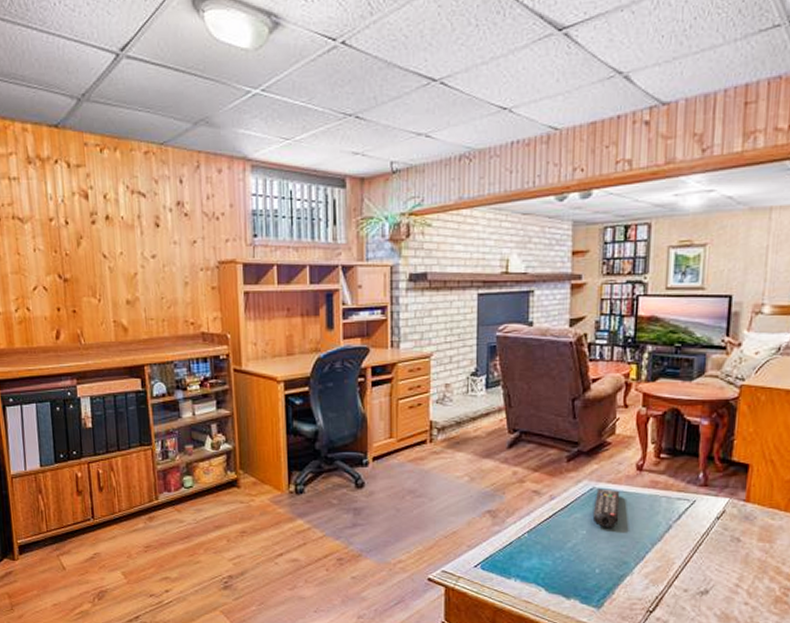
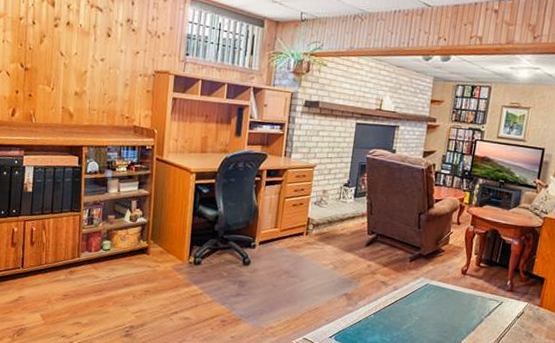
remote control: present [592,488,620,527] -> none [424,285,448,317]

